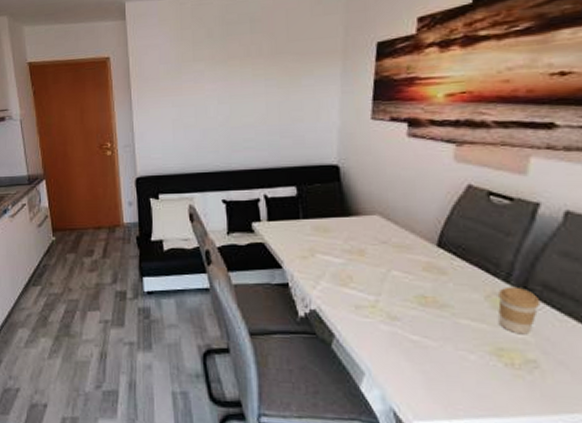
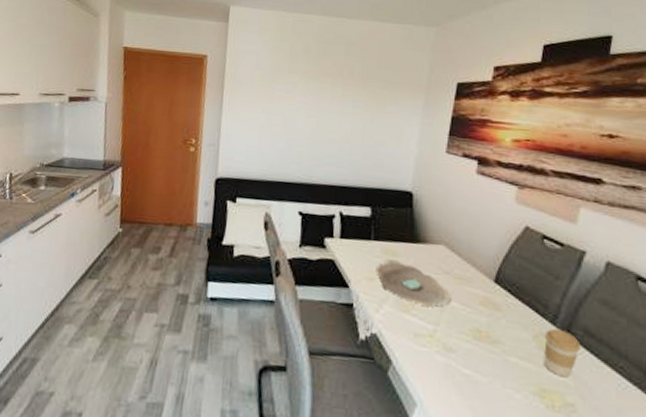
decorative bowl: none [309,236,392,279] -> present [377,259,452,308]

